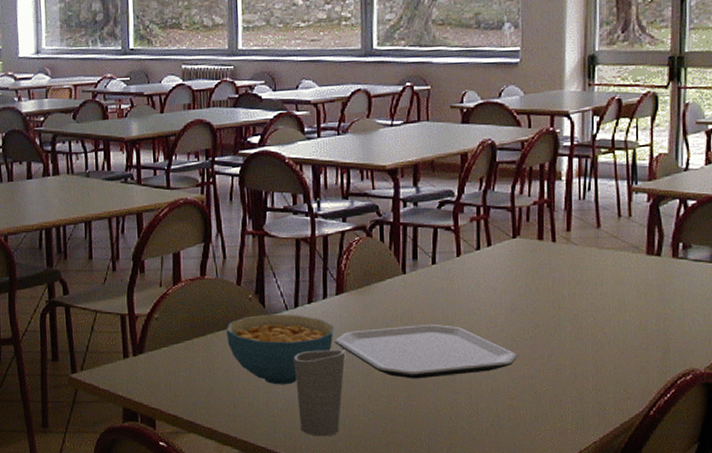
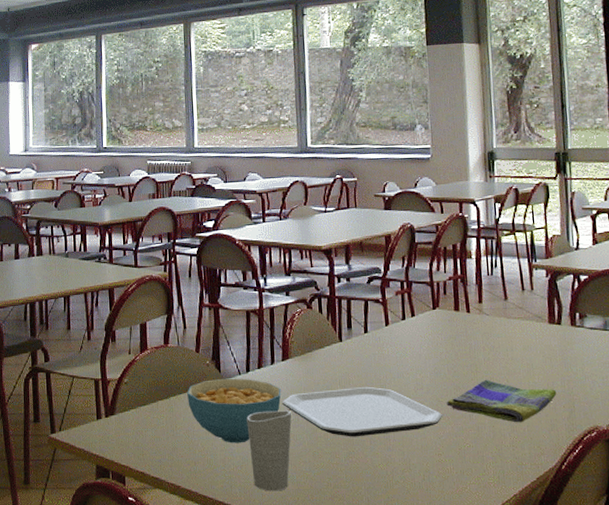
dish towel: none [522,316,650,365] -> present [446,379,557,423]

